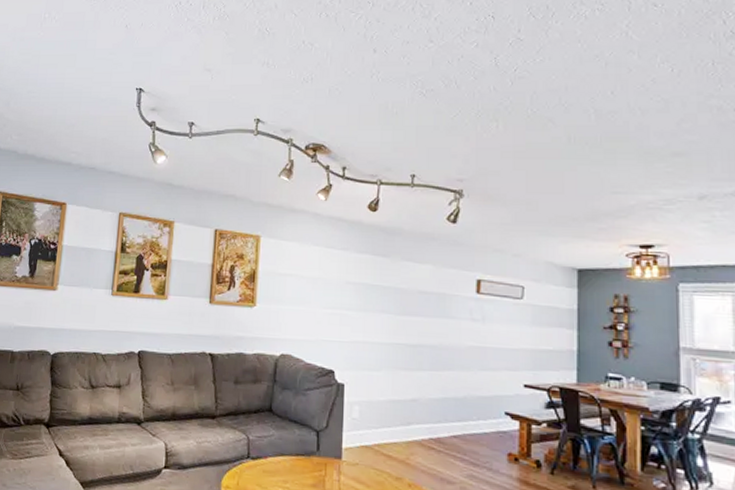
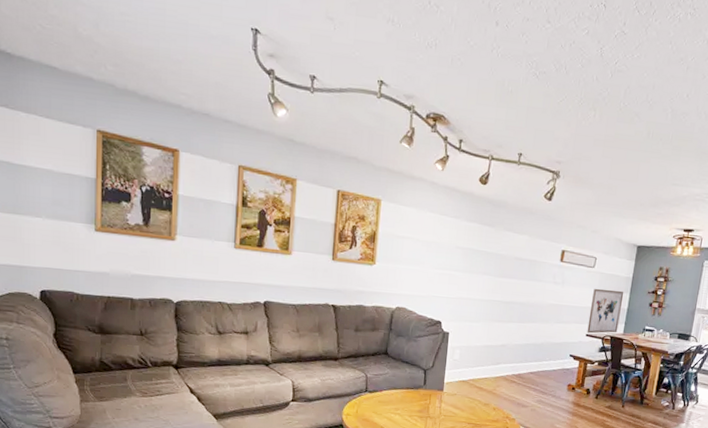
wall art: none [524,324,569,384] -> present [587,288,624,334]

